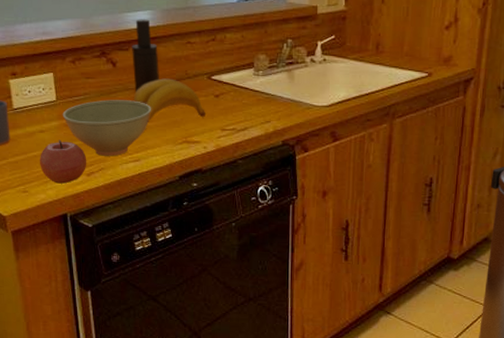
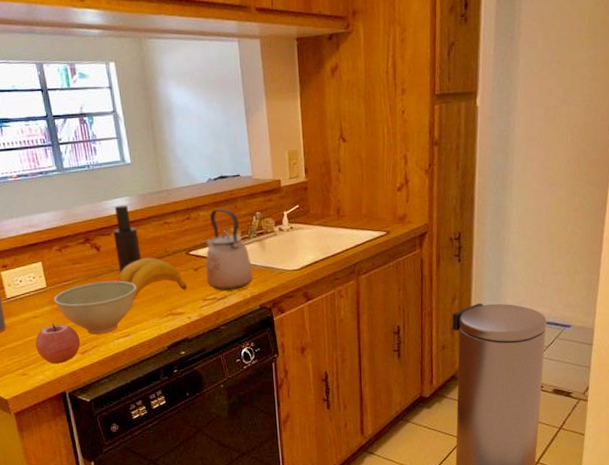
kettle: none [227,31,278,123] -> present [204,208,254,291]

